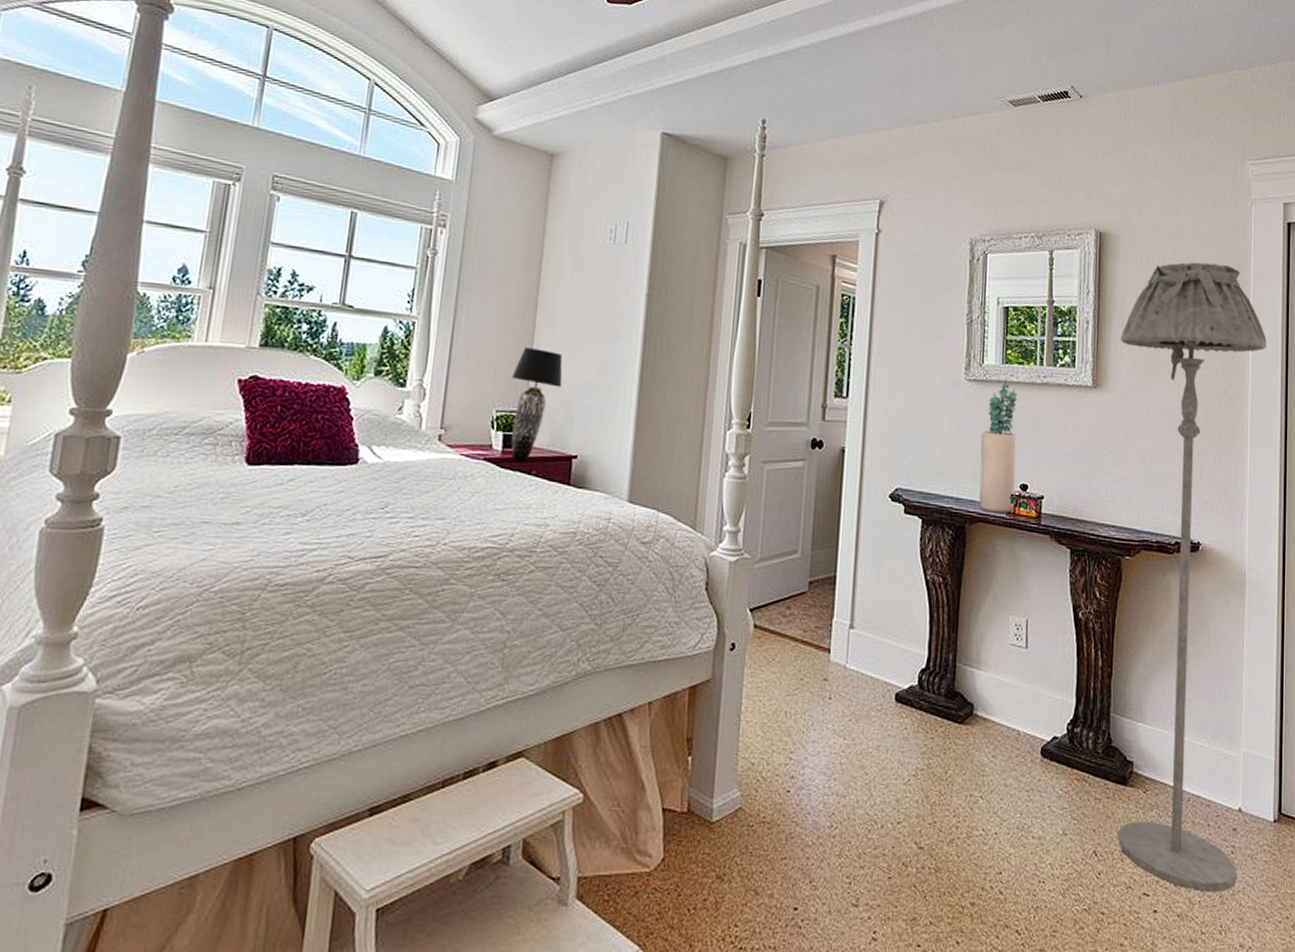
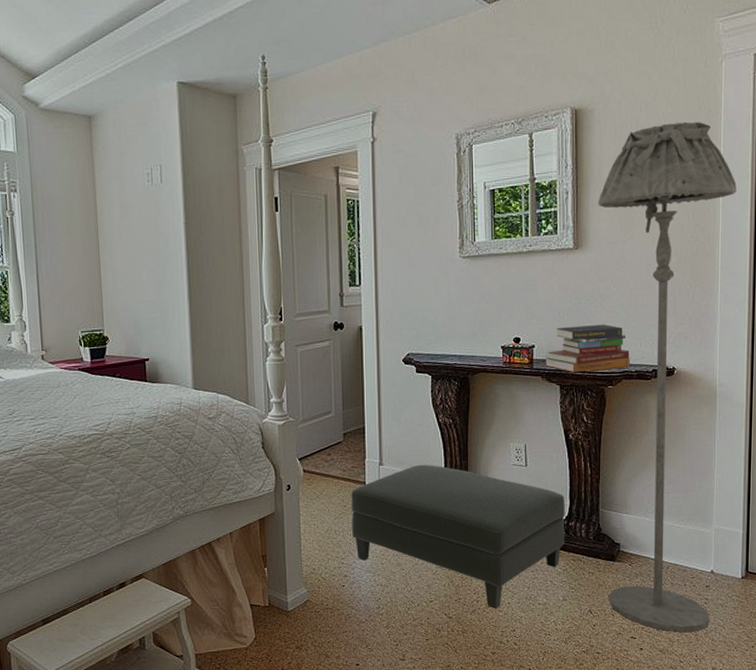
table lamp: present [511,347,563,462] -> none [88,279,128,368]
ottoman: none [806,632,1071,839] -> present [351,464,565,608]
vase: present [979,377,1017,514] -> none [477,251,510,364]
books: none [1055,477,1151,536] -> present [545,325,630,373]

